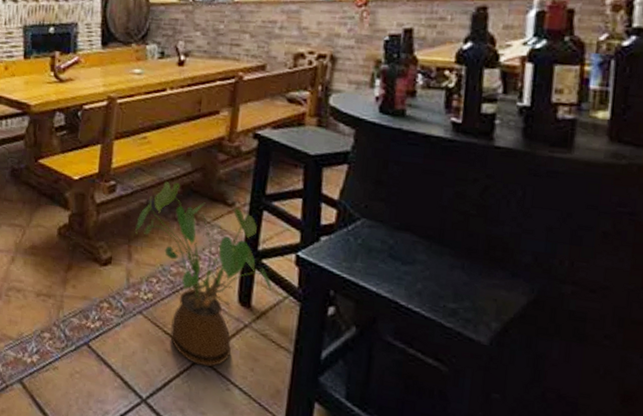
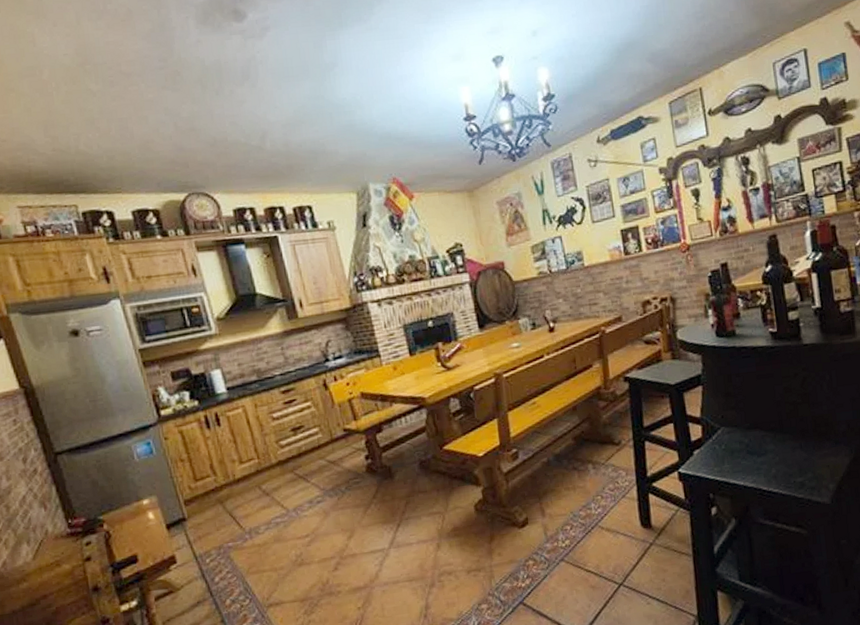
house plant: present [135,181,272,367] -> none [542,436,666,591]

